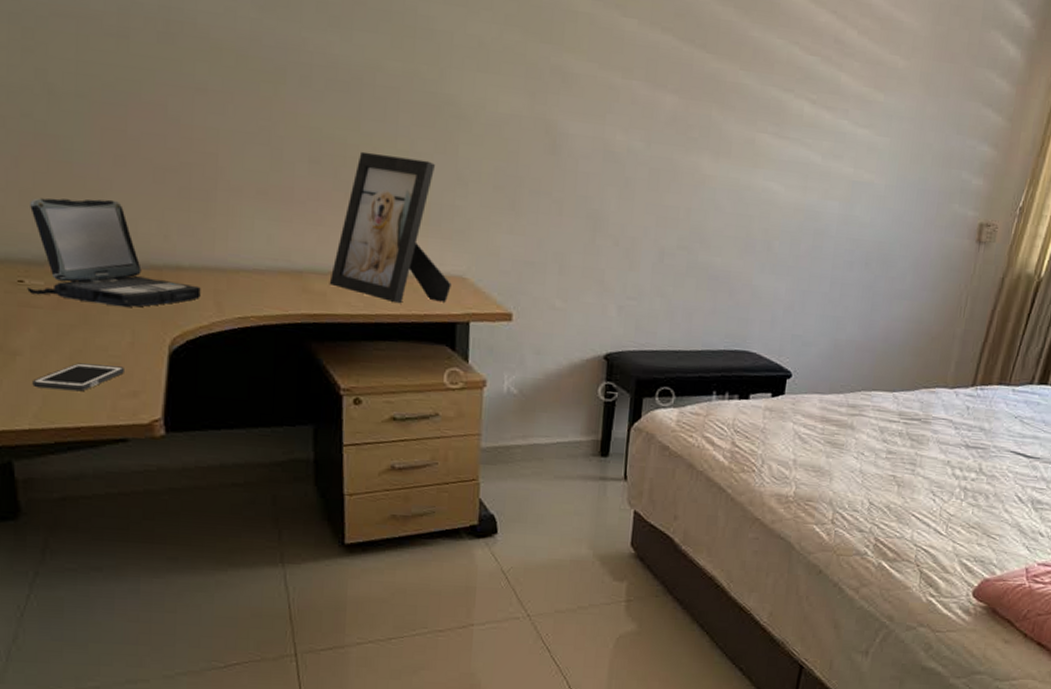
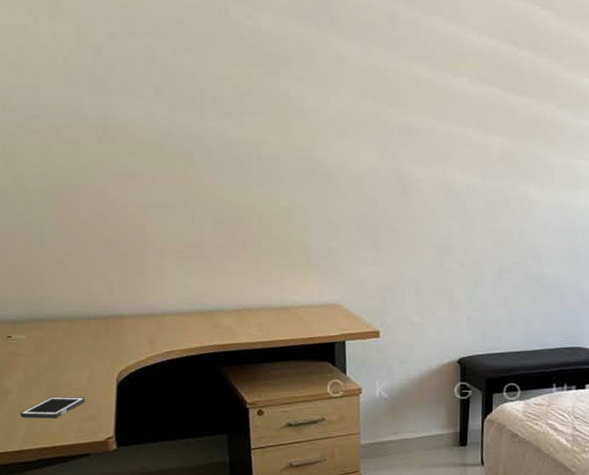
laptop: present [27,197,201,308] -> none [14,268,138,351]
picture frame: present [329,151,452,304] -> none [234,211,329,331]

